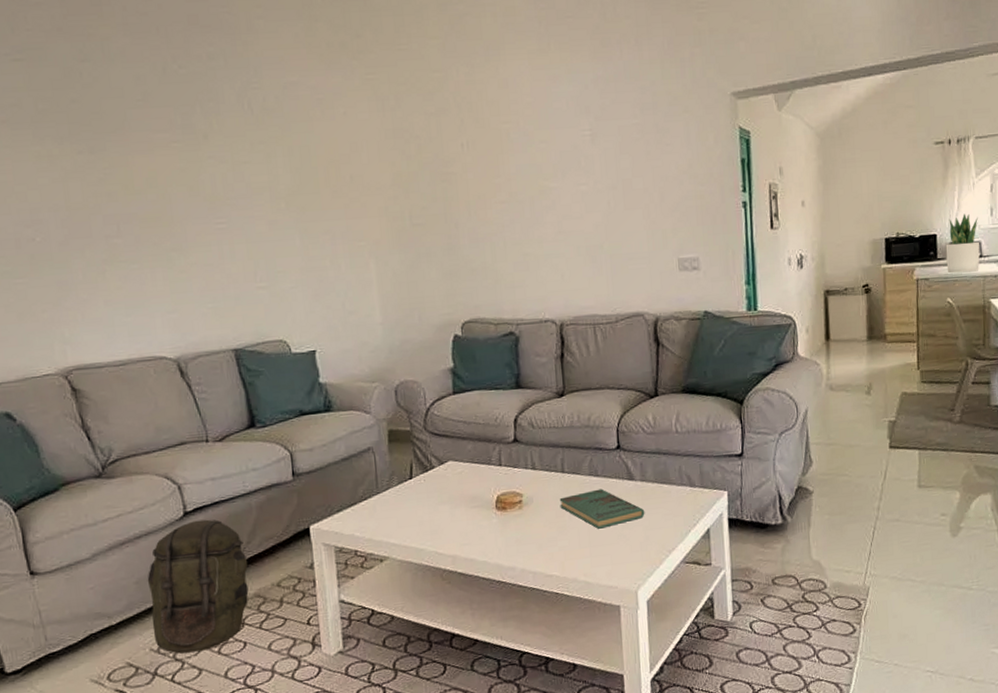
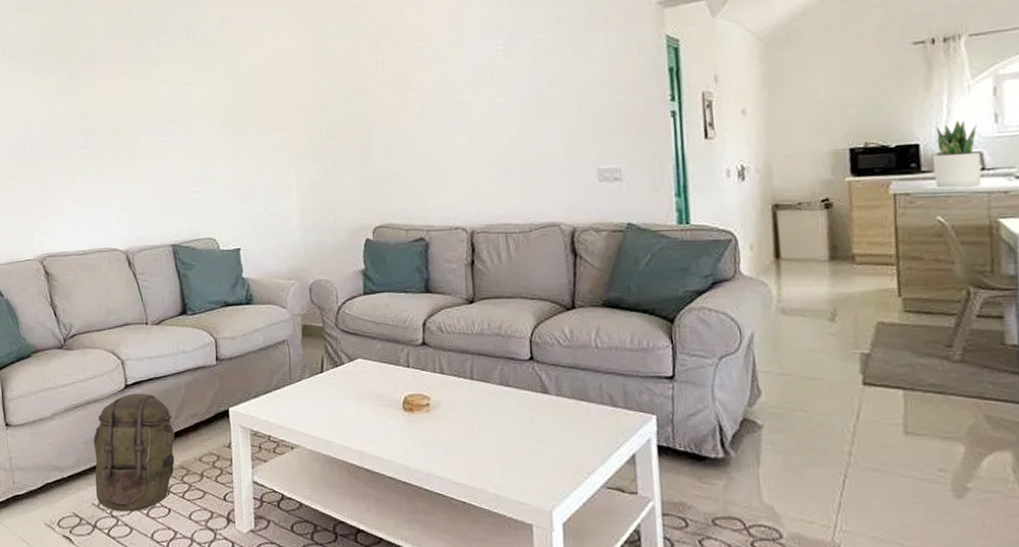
book: present [559,489,645,529] -> none [468,400,561,441]

